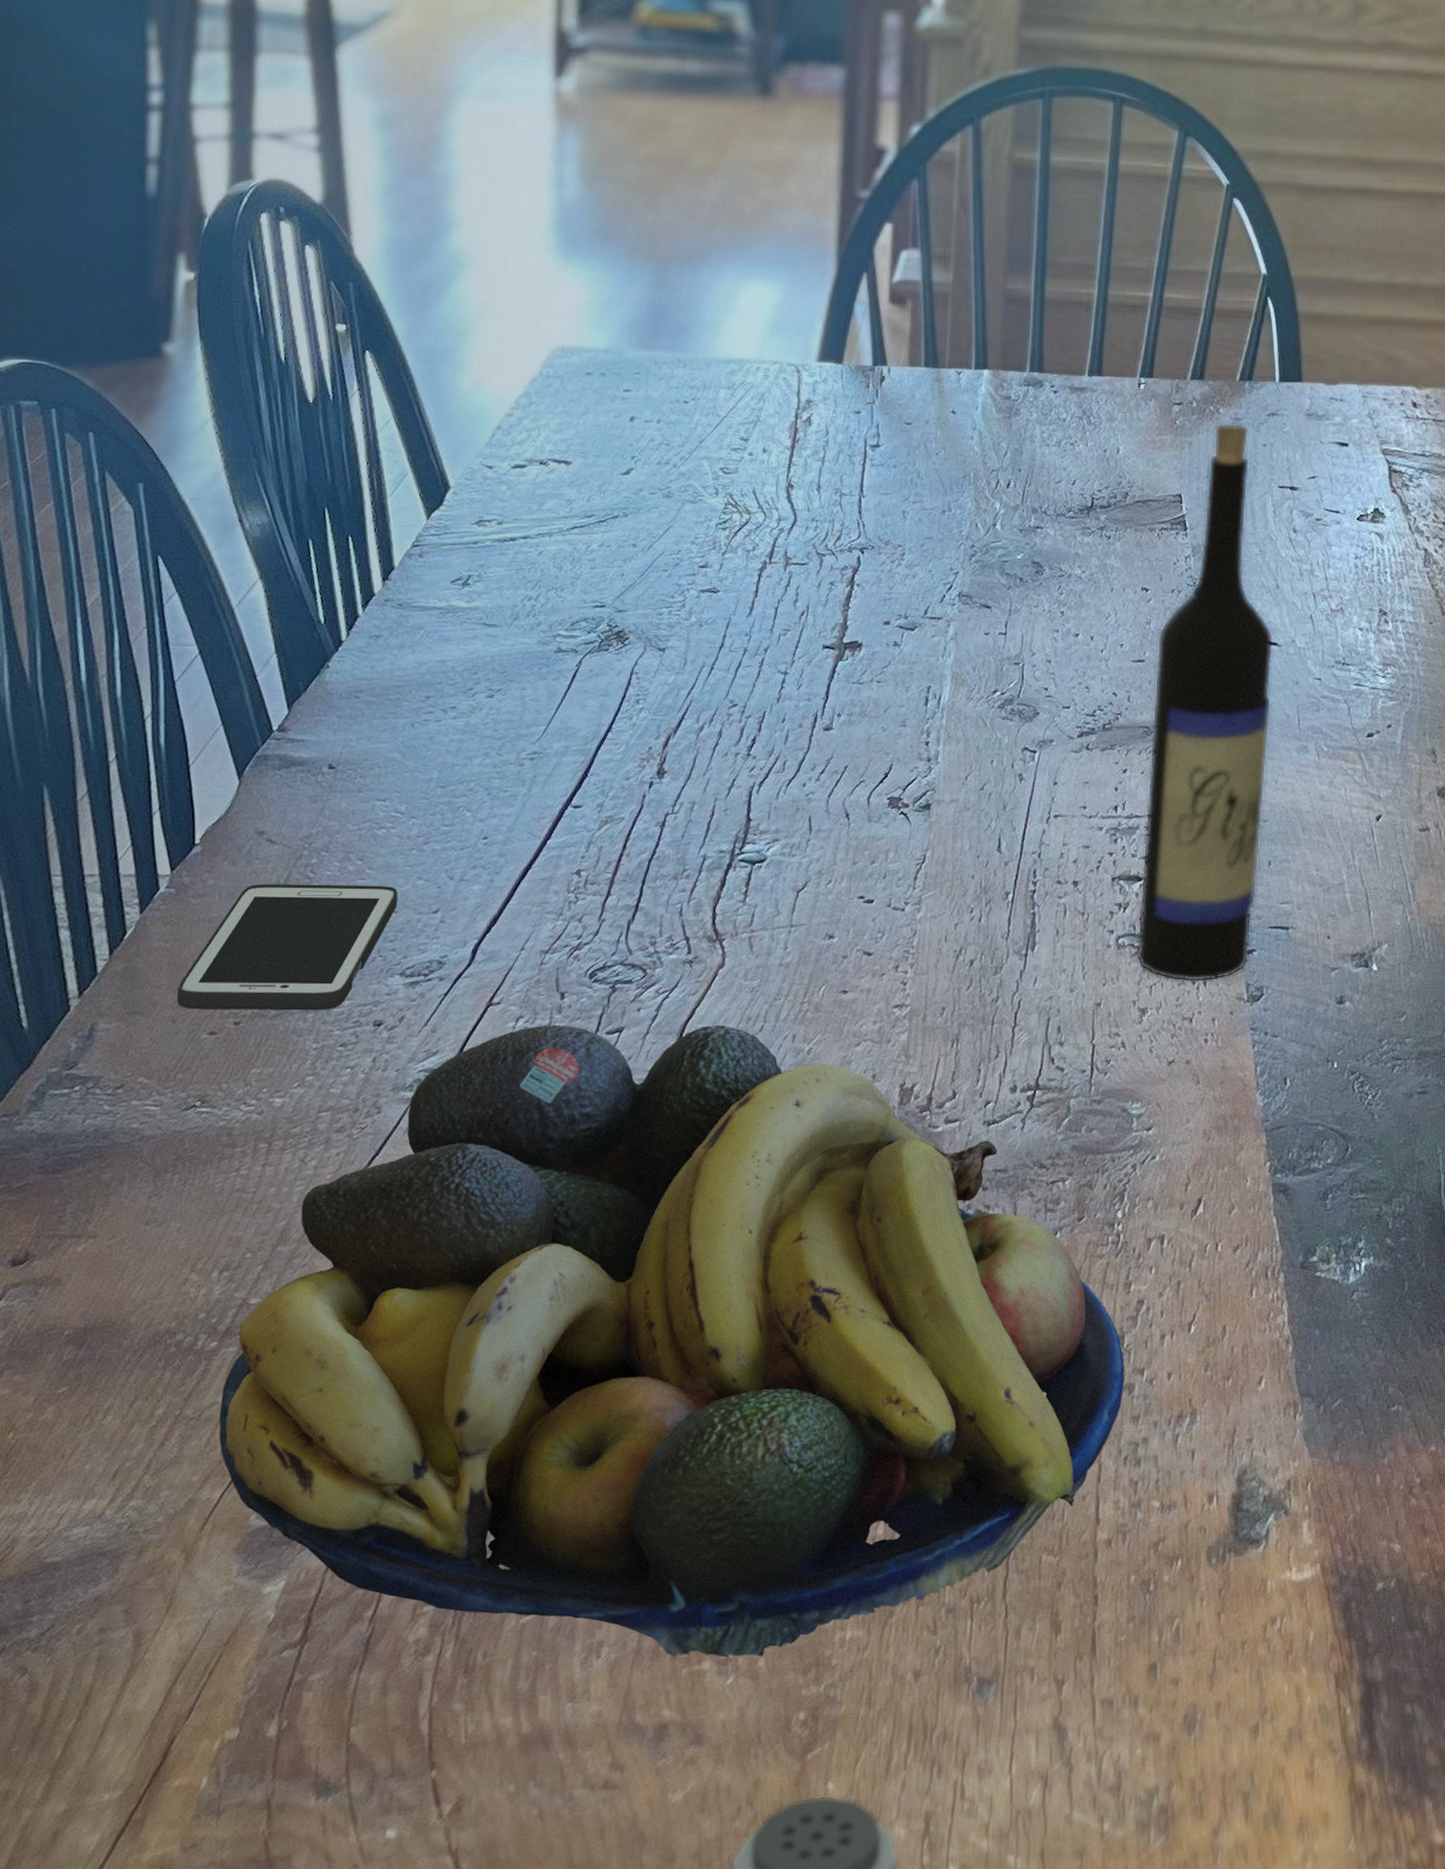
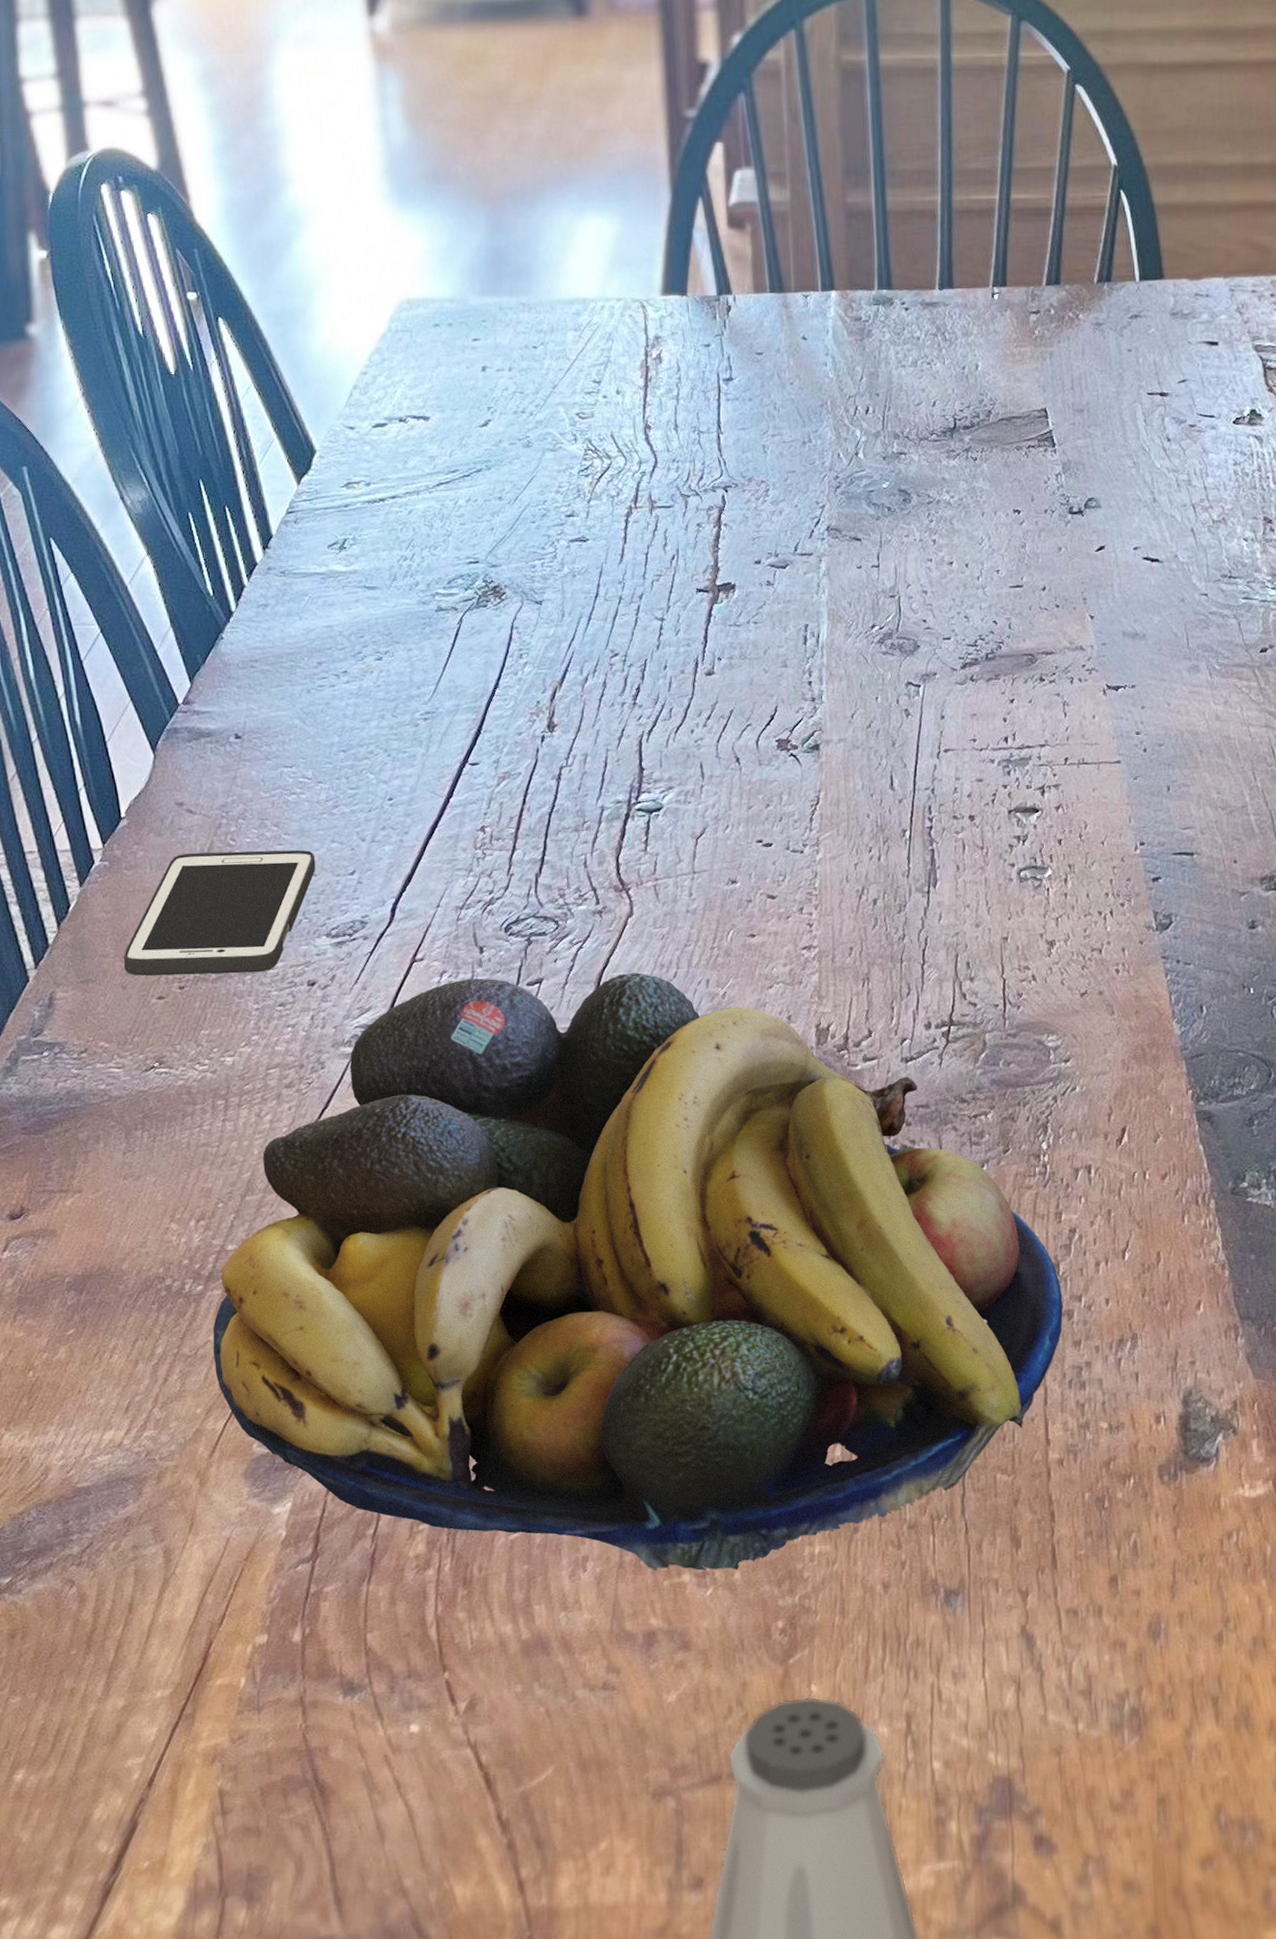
wine bottle: present [1135,422,1274,983] -> none [1034,328,1159,913]

